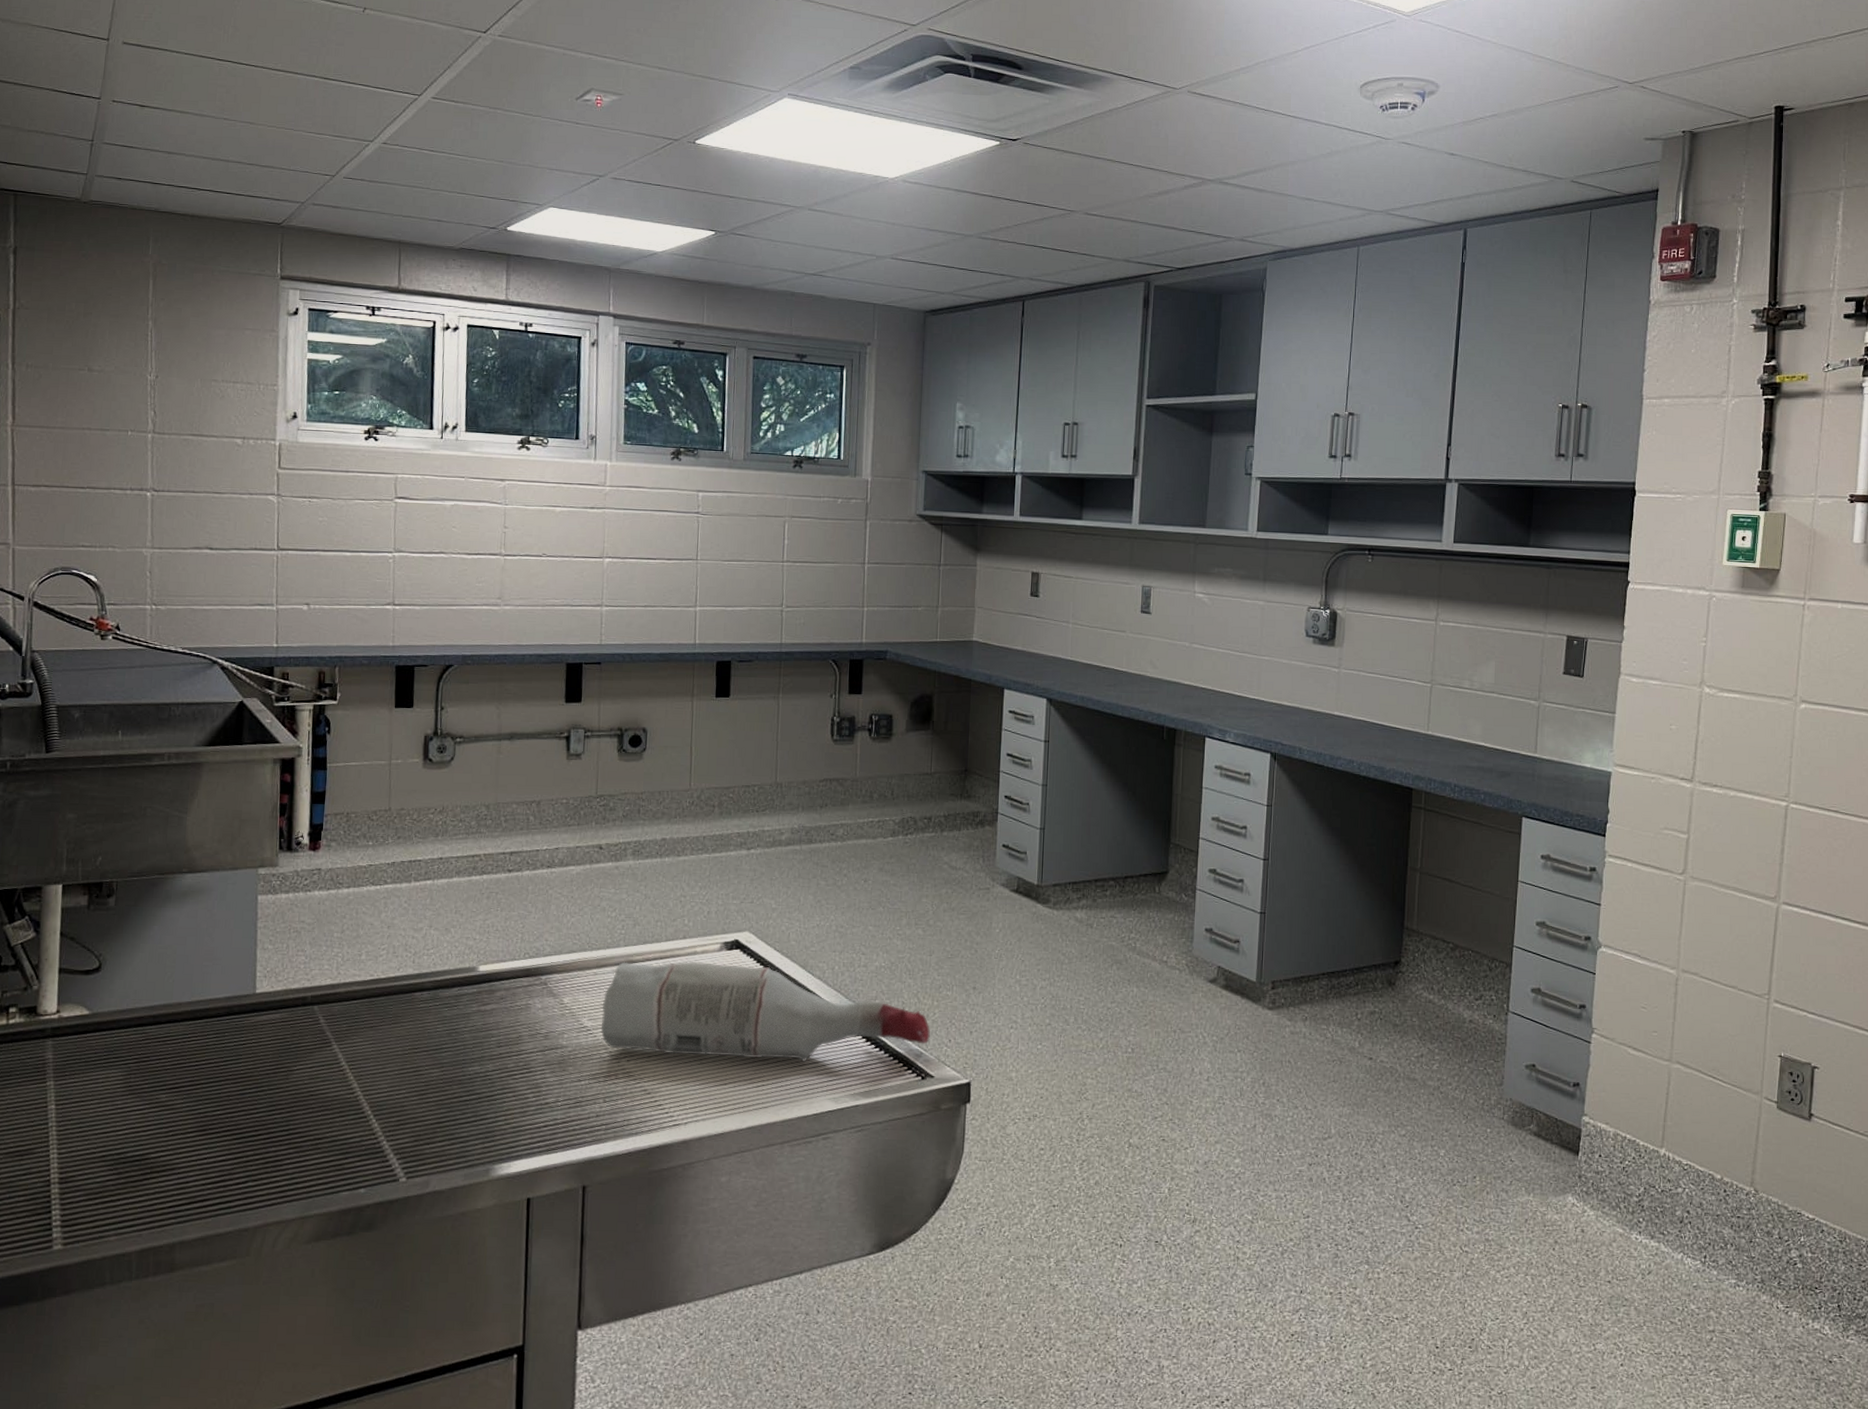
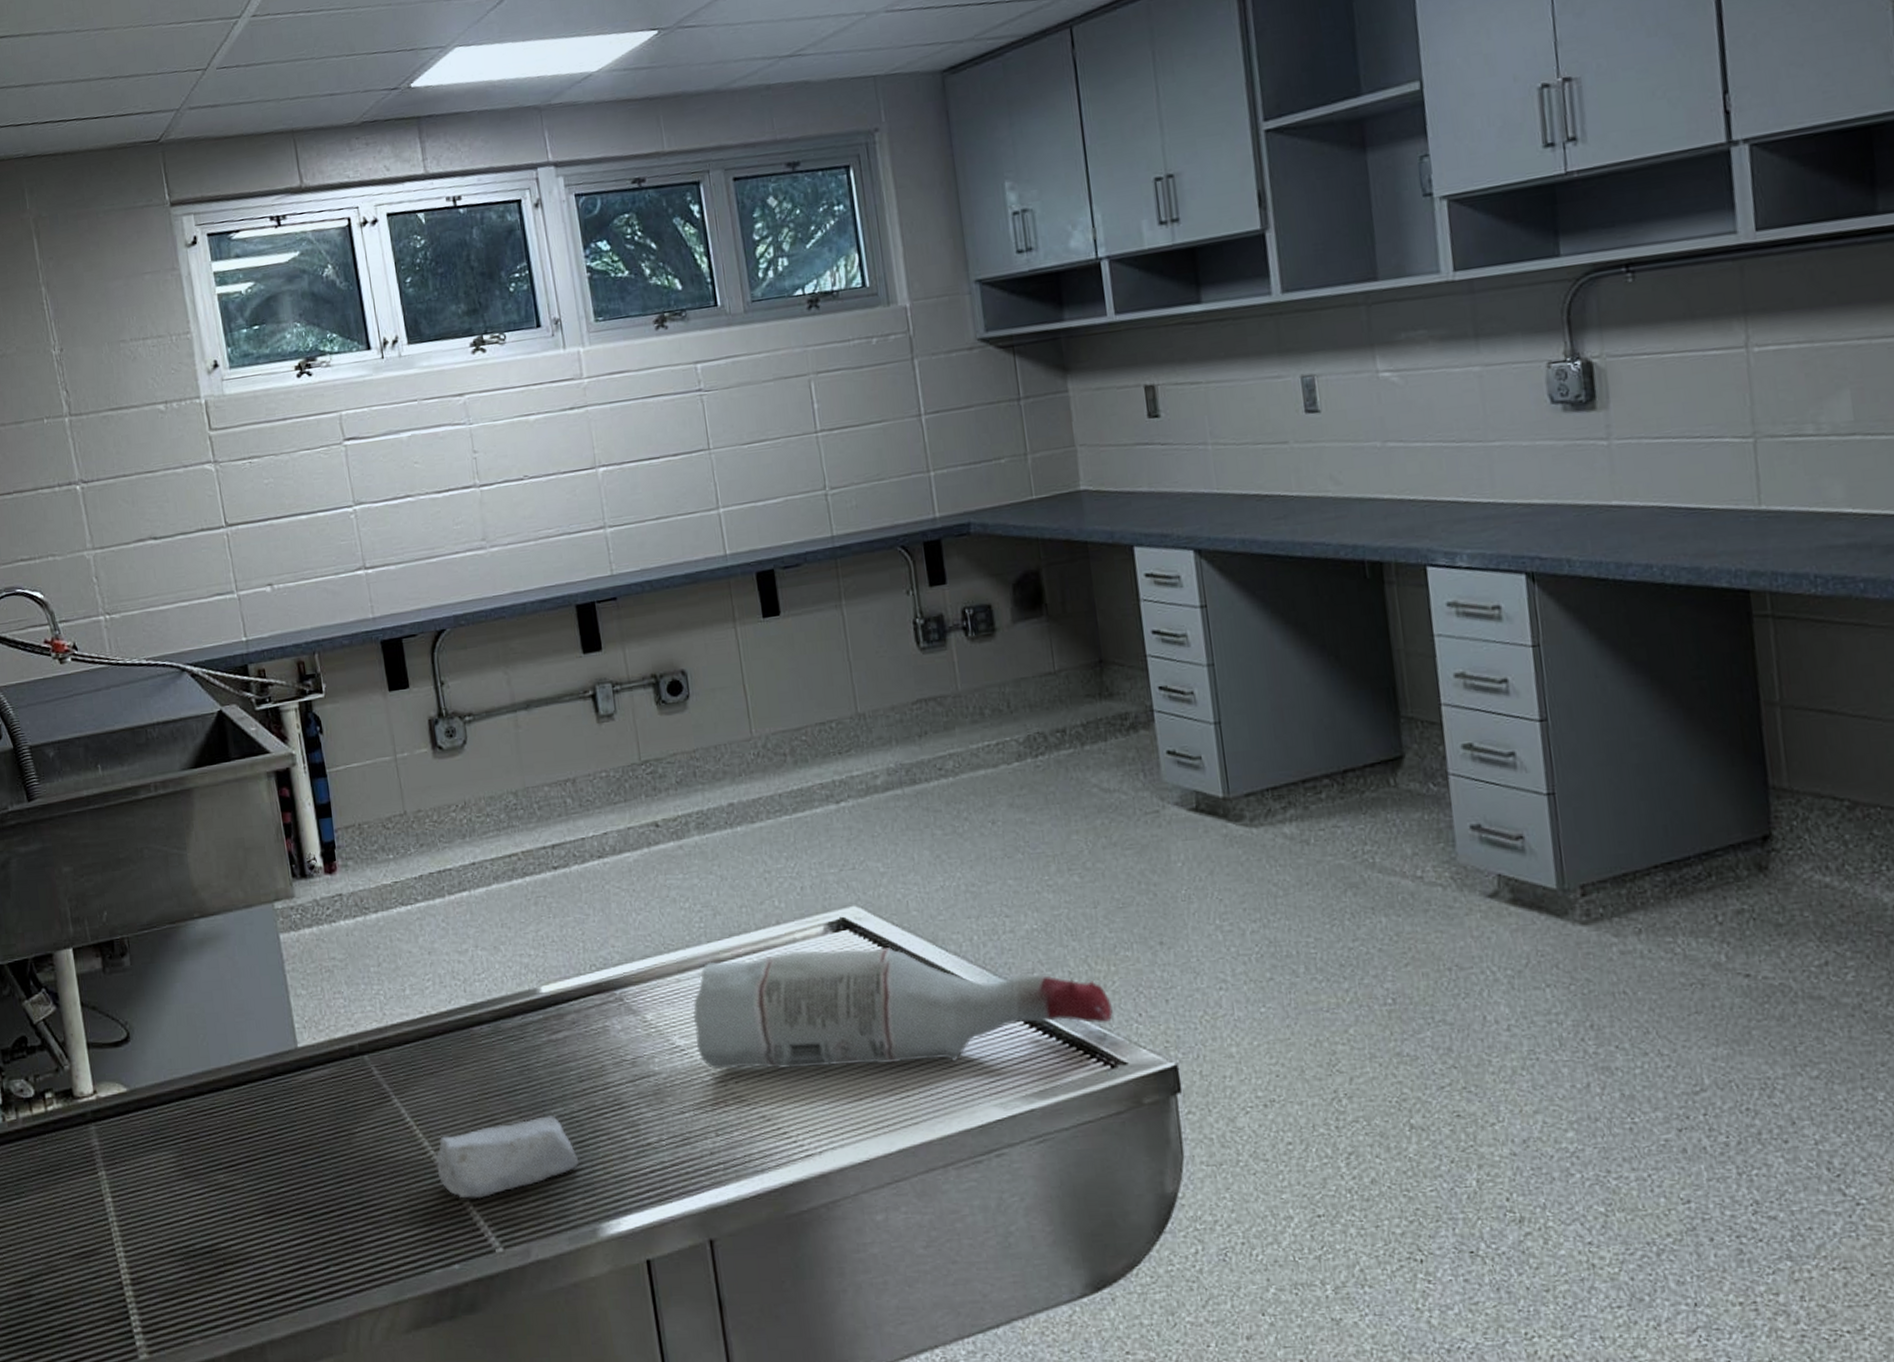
soap bar: none [360,1072,485,1135] -> present [435,1115,578,1199]

